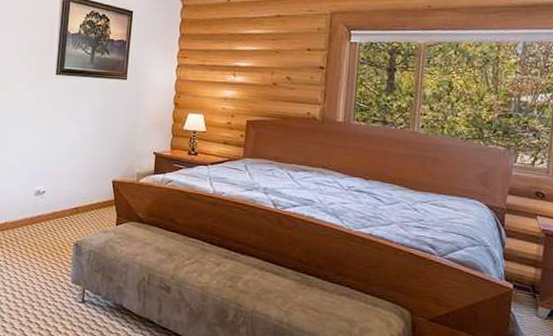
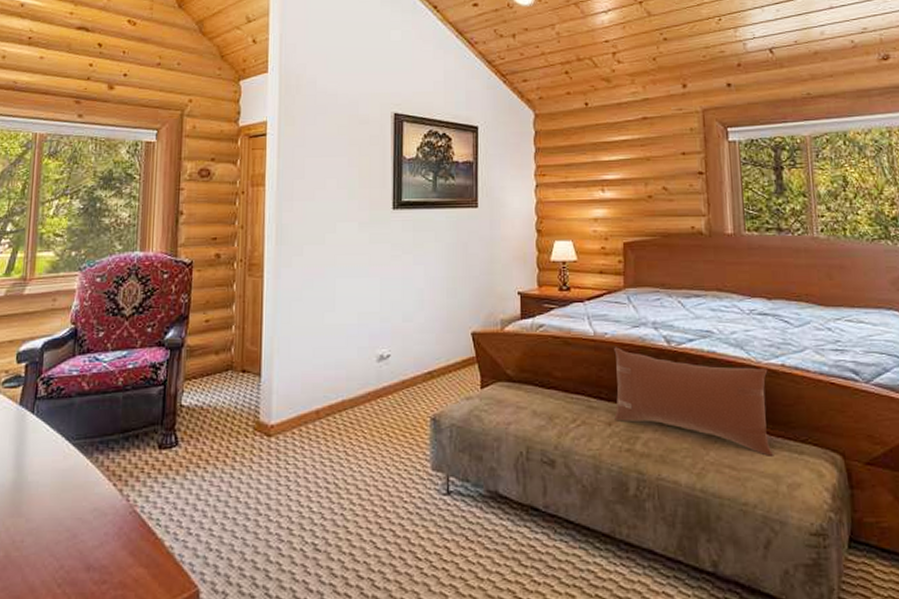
pillow: none [223,204,357,305] -> present [614,347,773,456]

